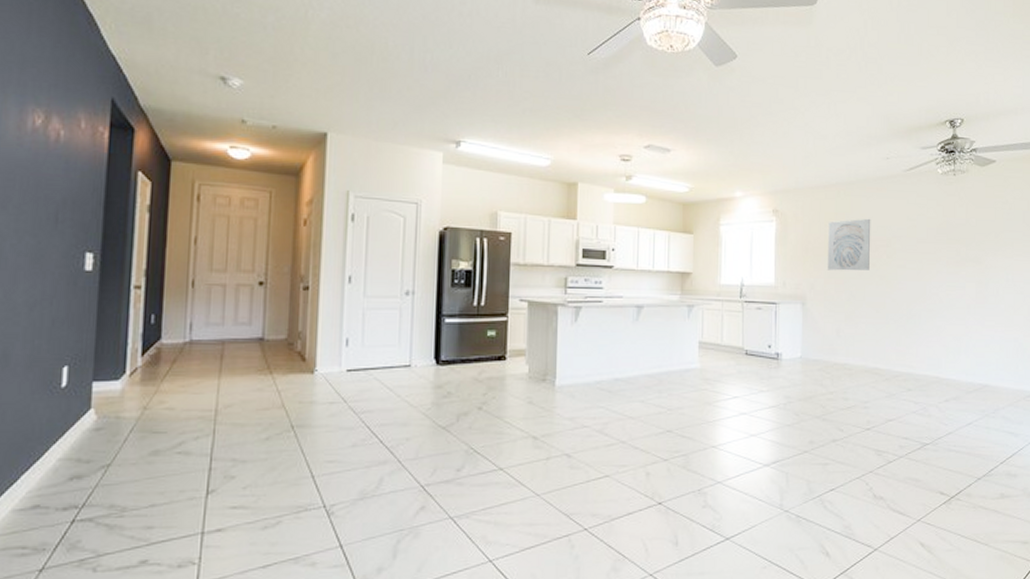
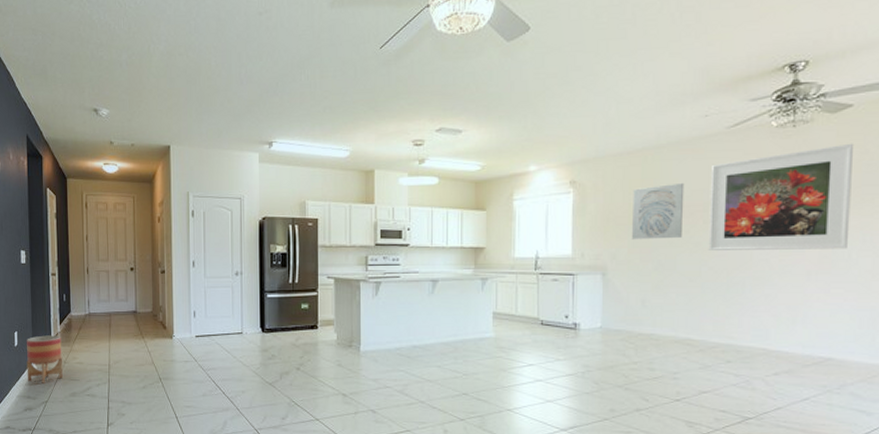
planter: none [78,371,143,439] -> present [26,335,63,383]
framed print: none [891,193,998,286] -> present [708,143,855,250]

